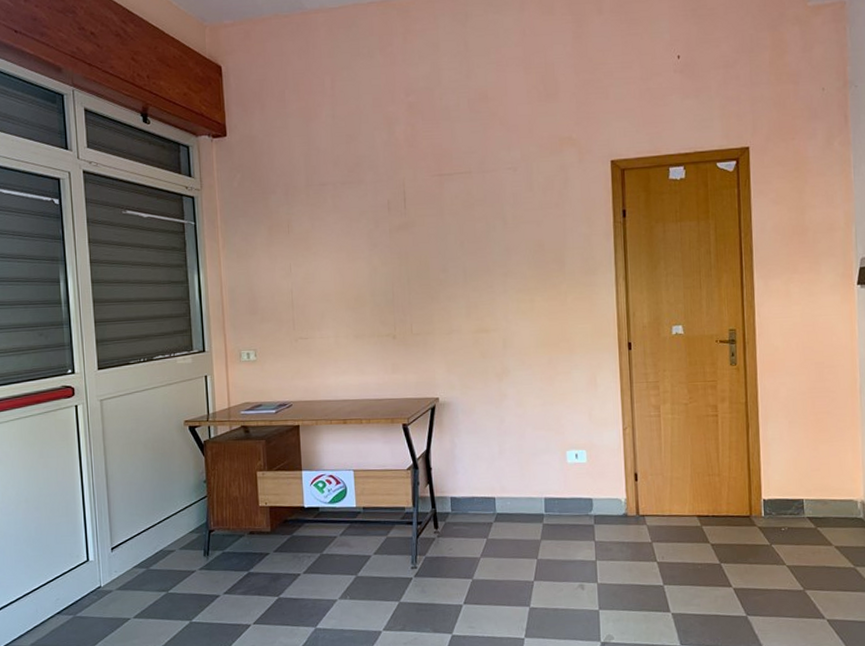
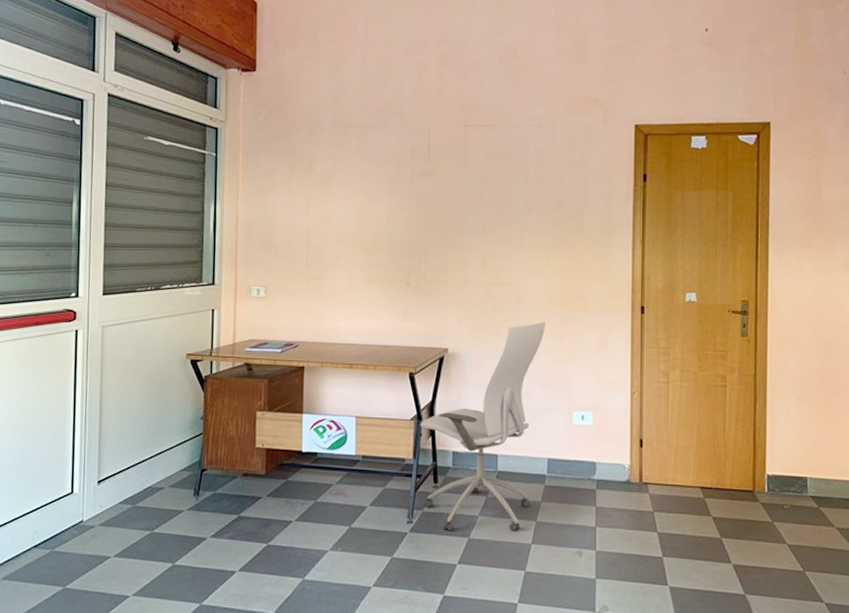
office chair: none [417,365,534,574] -> present [420,322,546,532]

